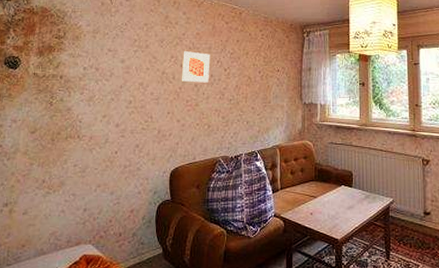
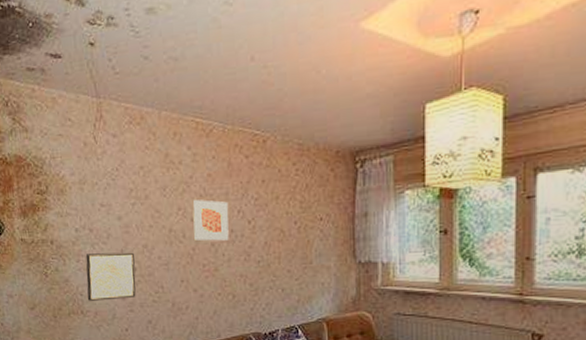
wall art: none [85,88,132,127] -> present [85,252,136,301]

